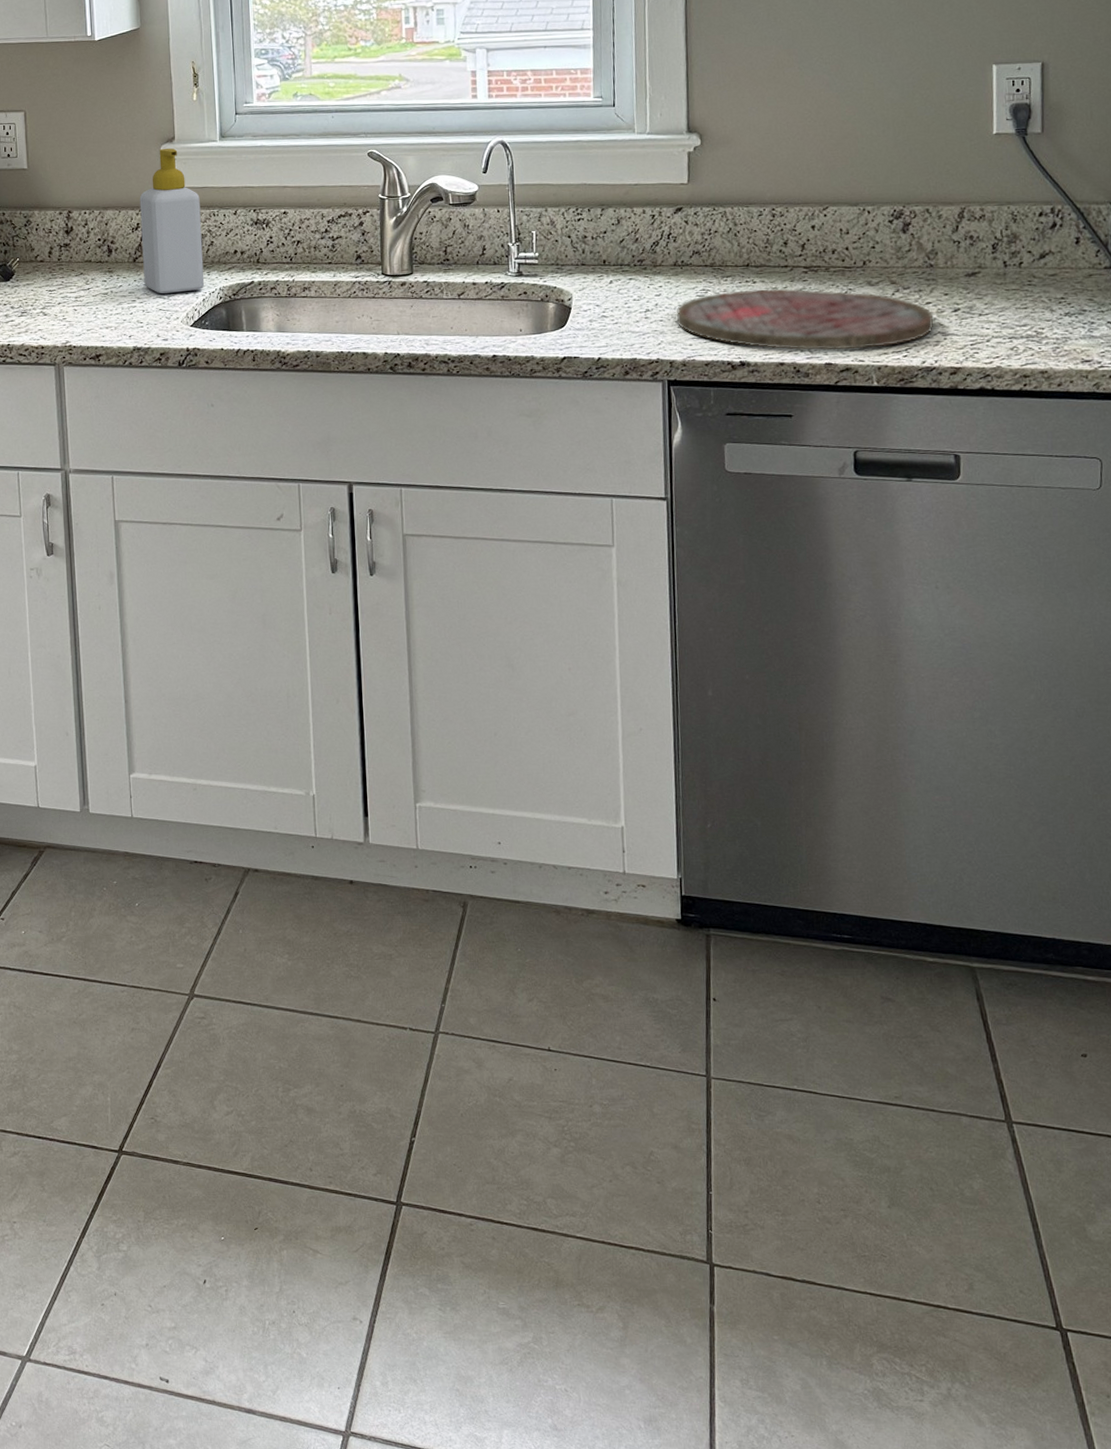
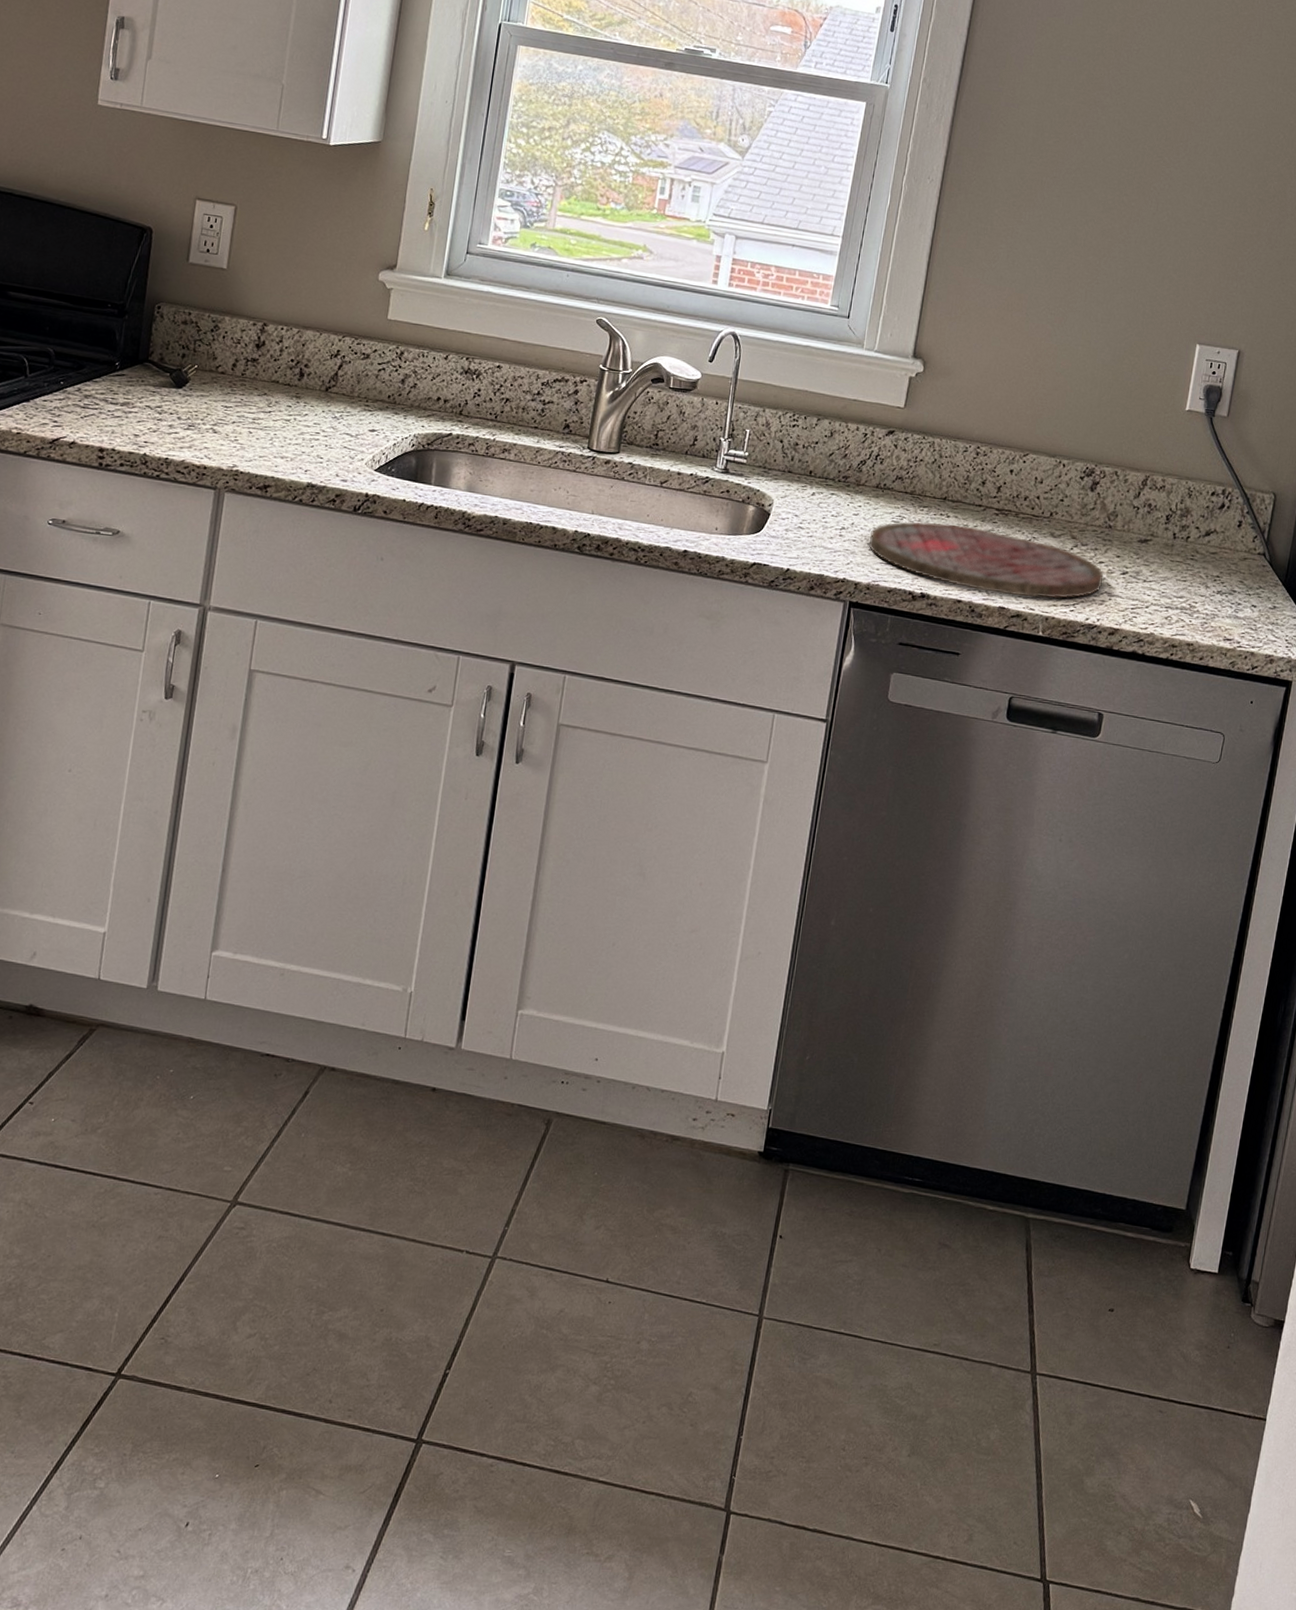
soap bottle: present [139,148,204,294] -> none [333,275,411,433]

